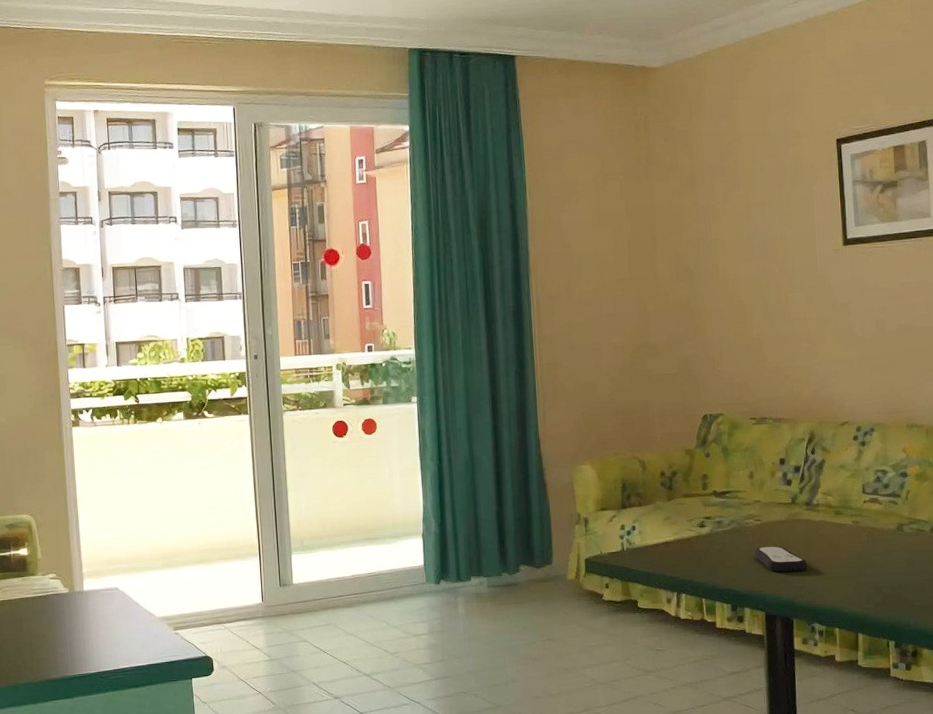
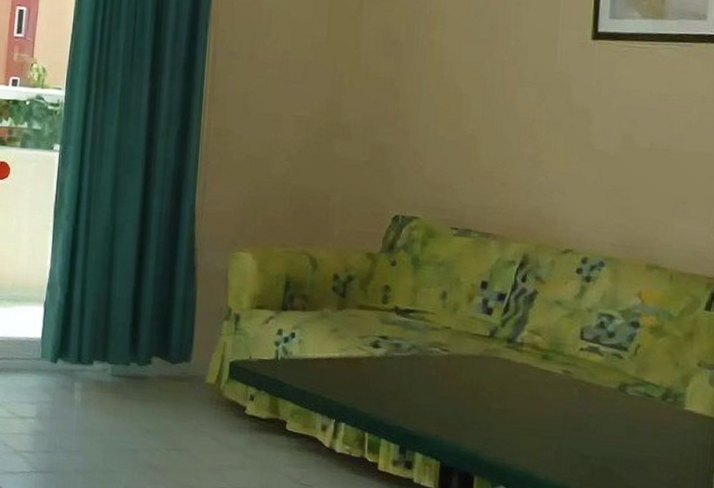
remote control: present [754,546,808,573] -> none [436,382,501,420]

